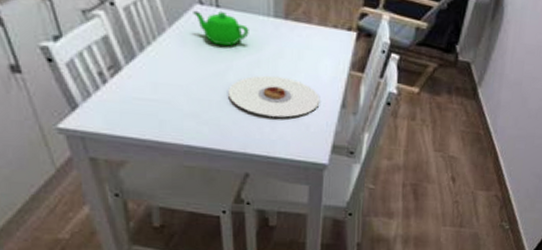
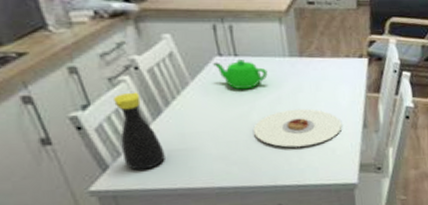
bottle: none [87,29,136,115] -> present [114,92,165,171]

